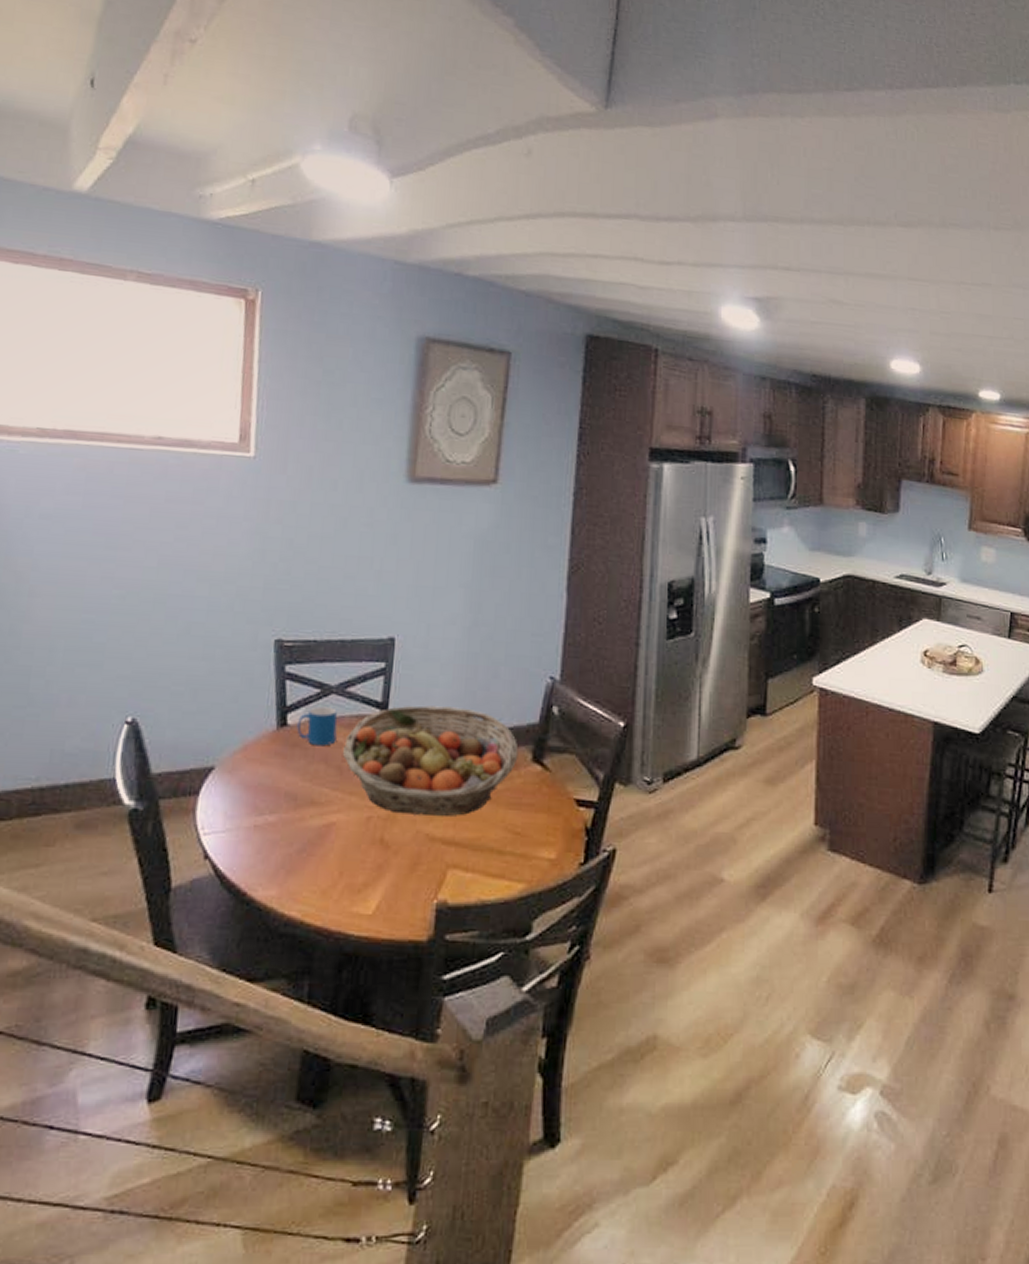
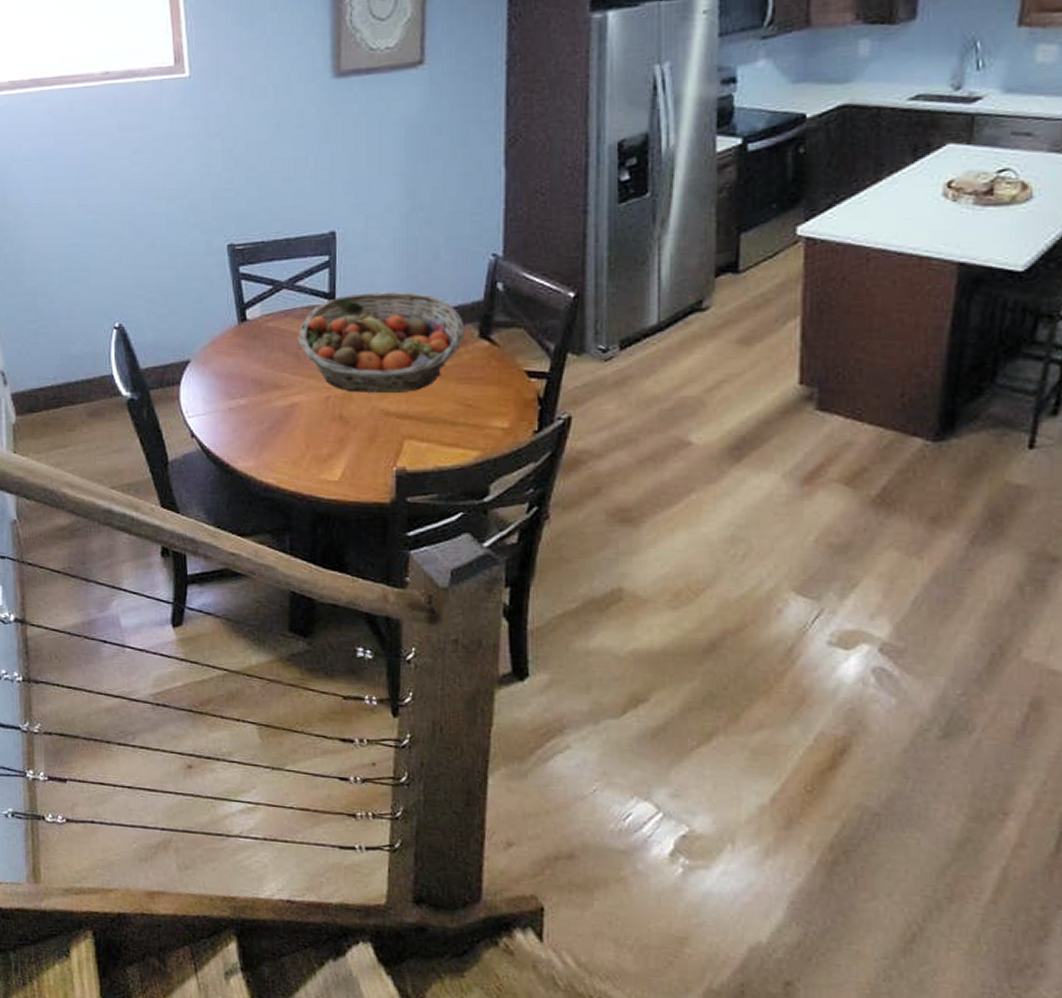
mug: present [297,706,338,746] -> none [255,301,291,337]

